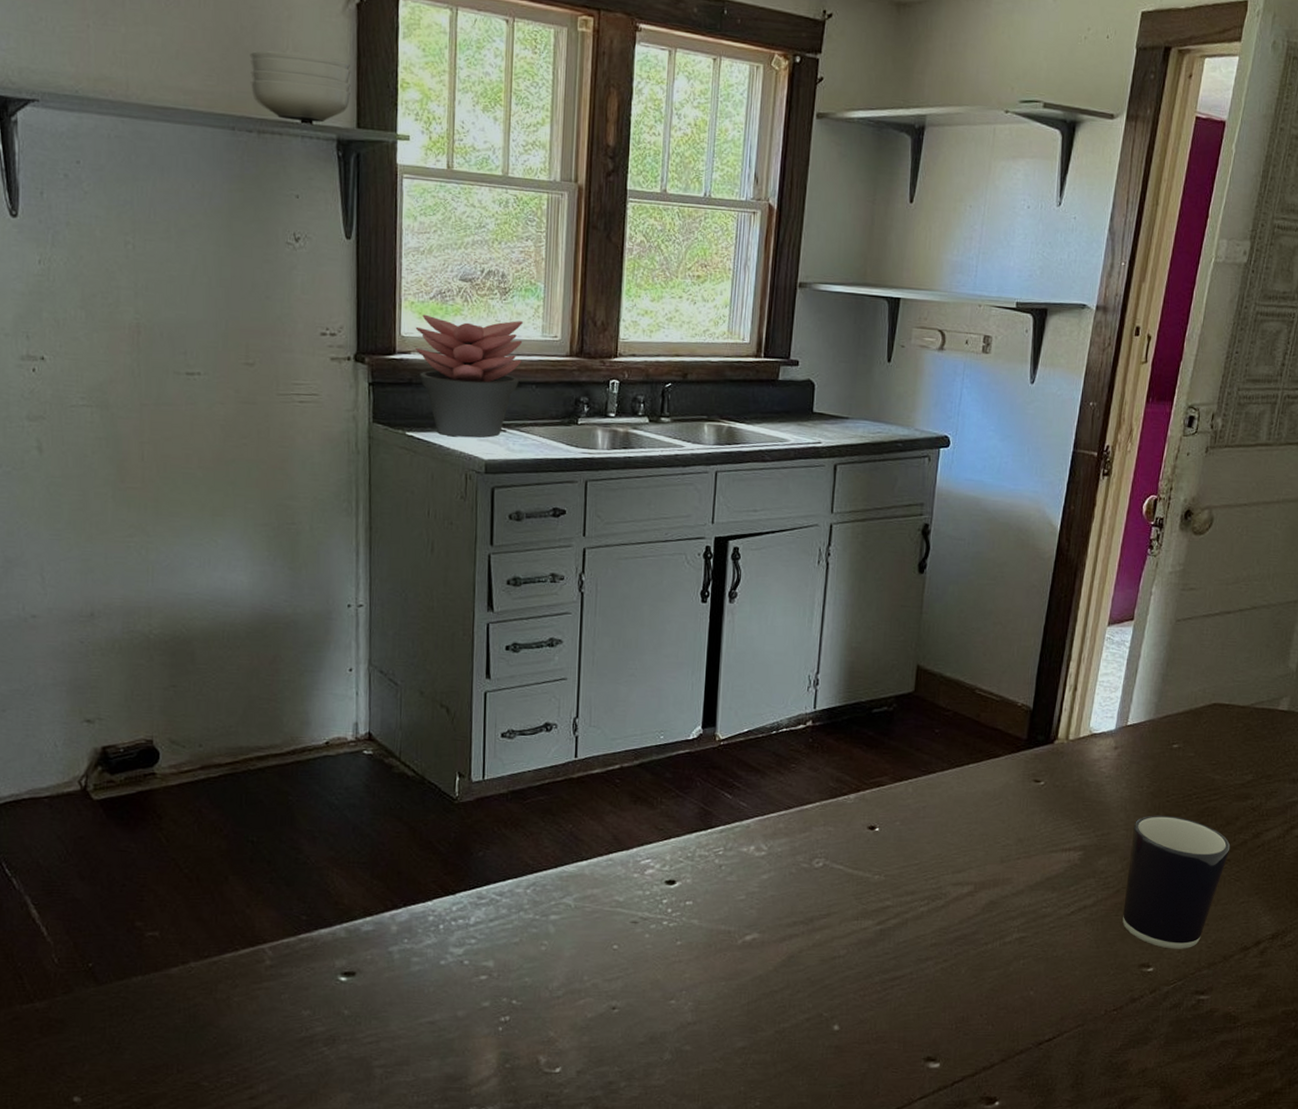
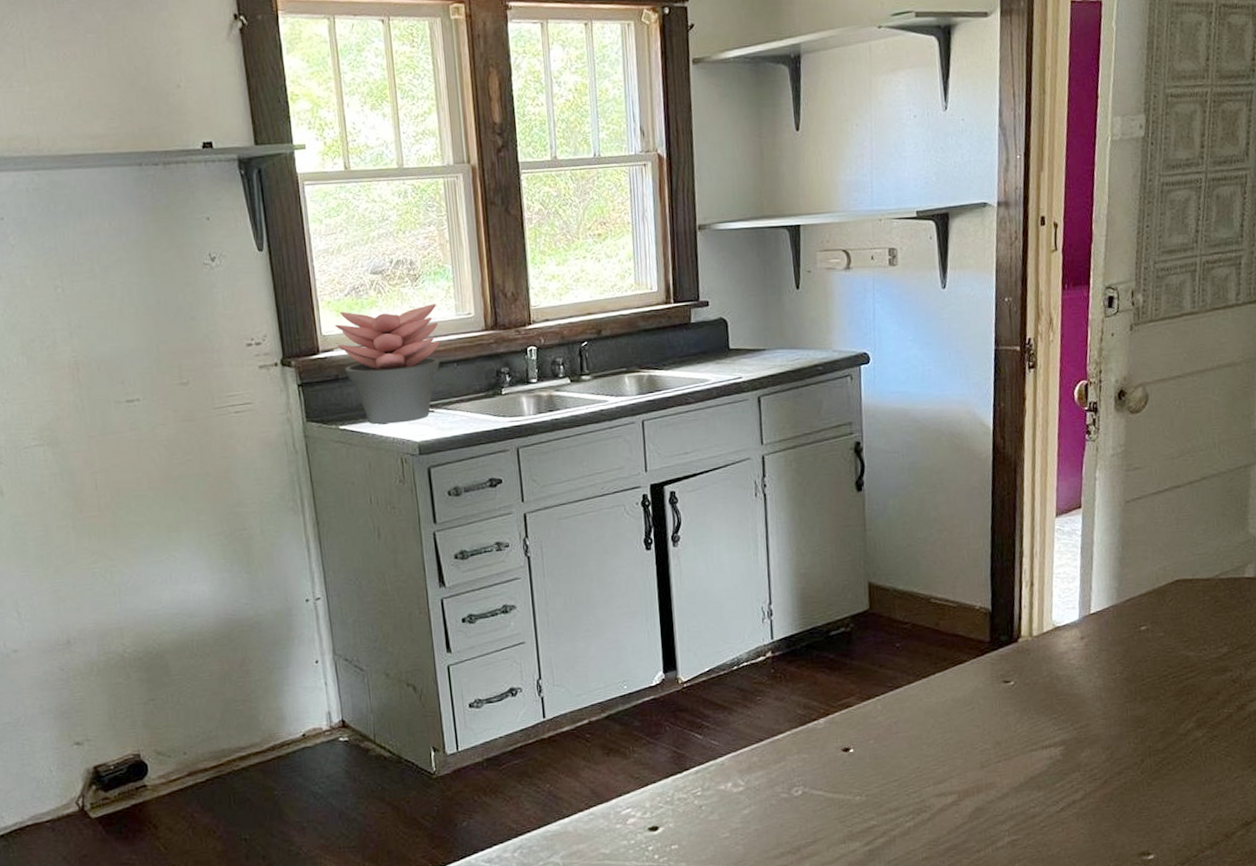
bowl: present [249,50,351,123] -> none [146,83,245,148]
mug: present [1123,815,1231,949] -> none [1112,698,1216,834]

